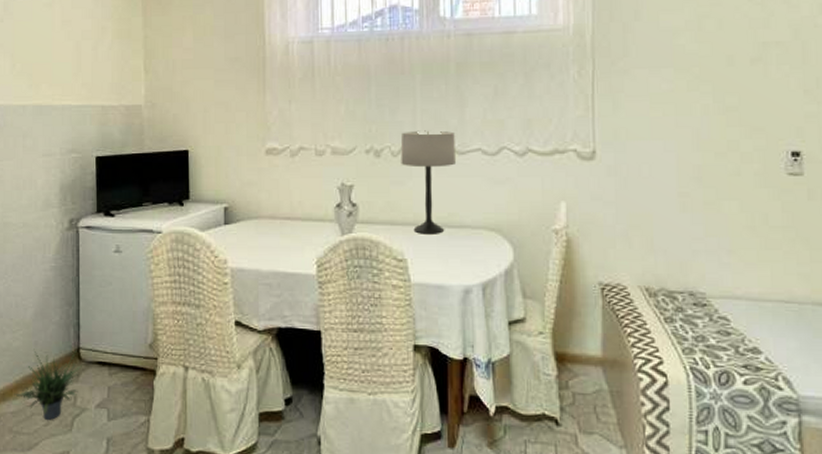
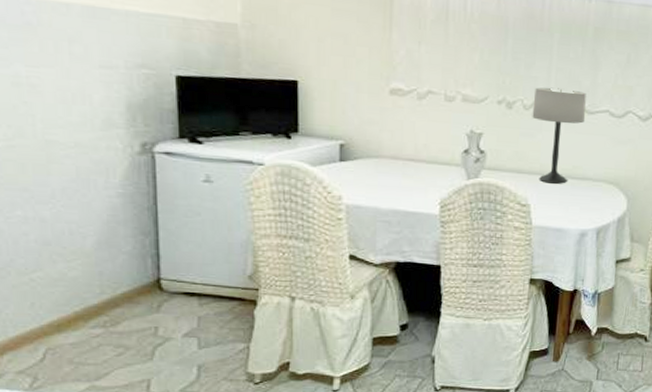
potted plant: present [14,349,82,420] -> none [73,279,164,350]

